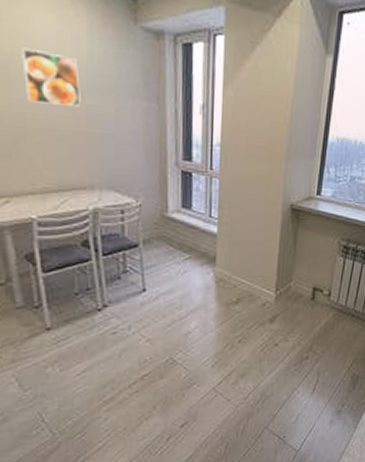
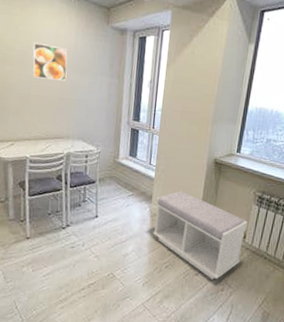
bench: none [220,247,332,348] -> present [153,191,247,280]

